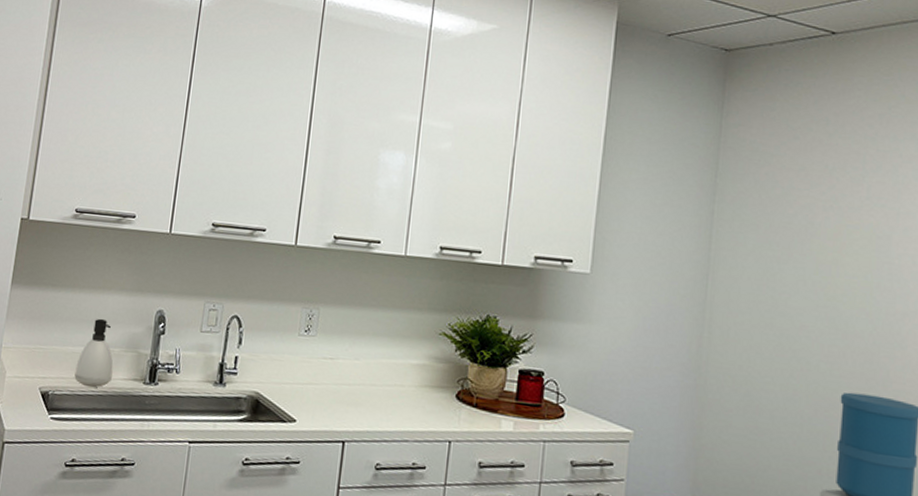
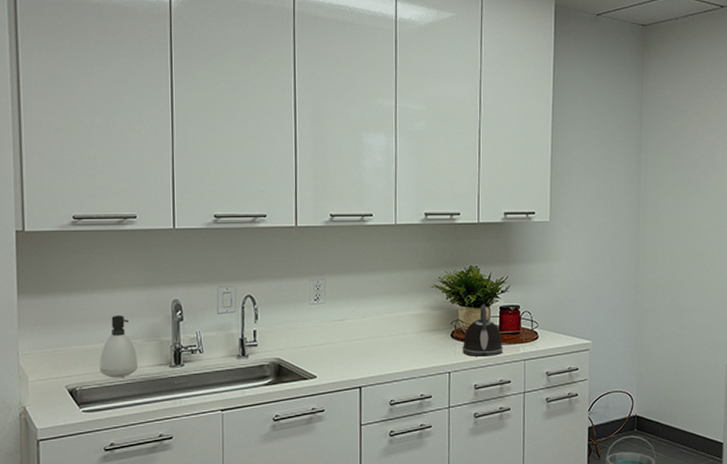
kettle: none [468,363,519,431] -> present [463,304,503,357]

